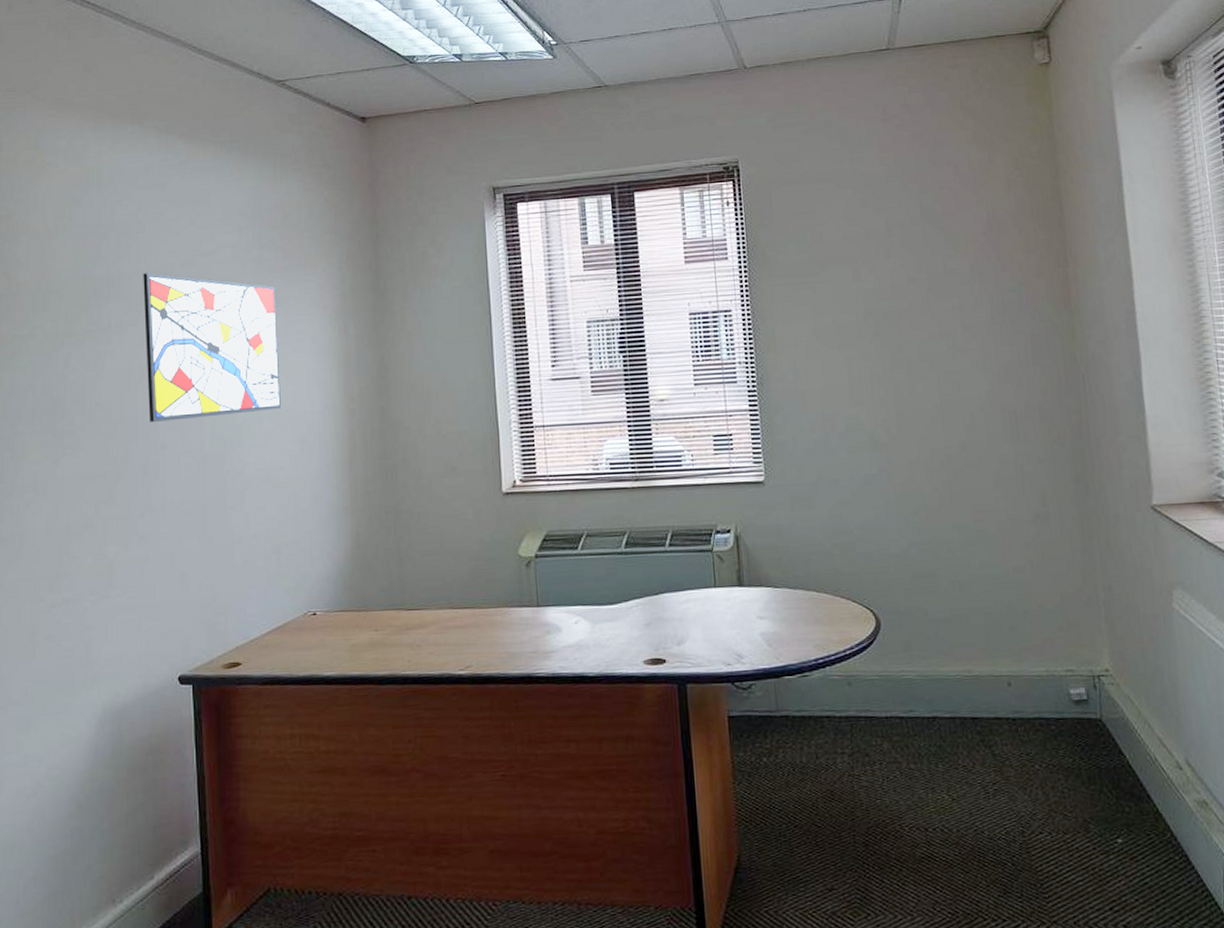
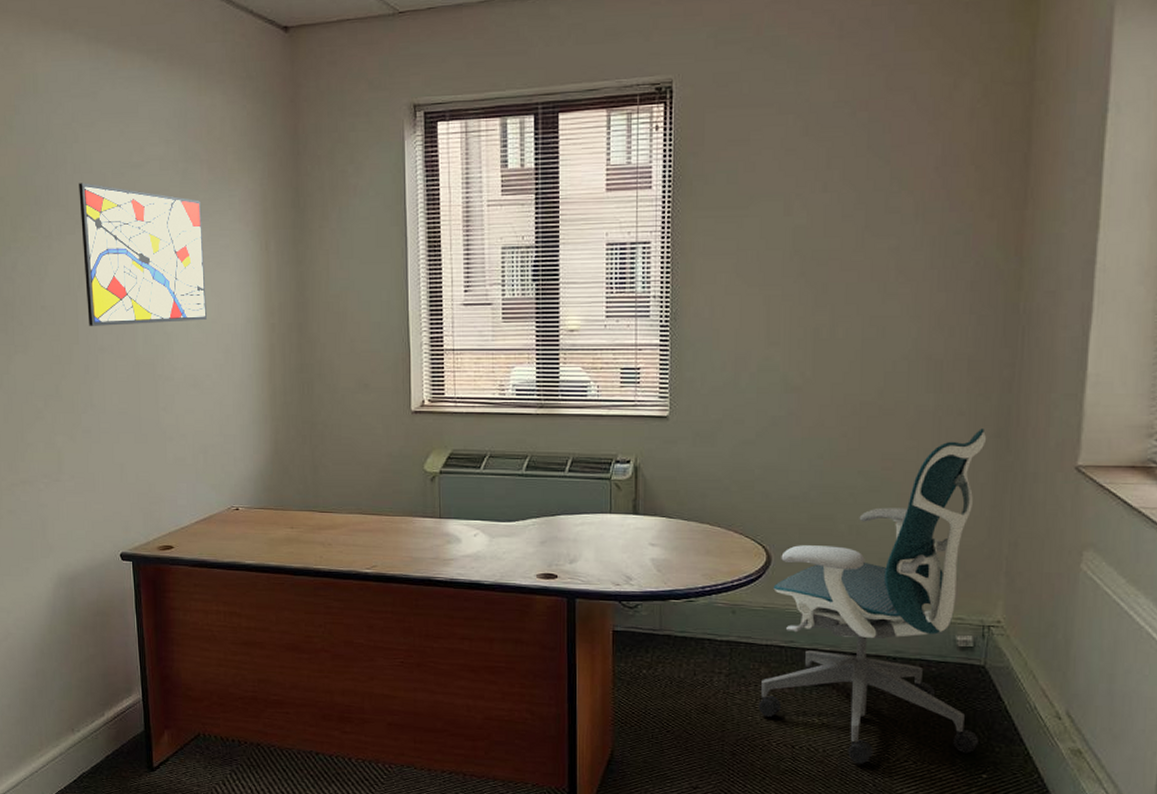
office chair: none [885,474,1108,842] -> present [758,428,987,764]

